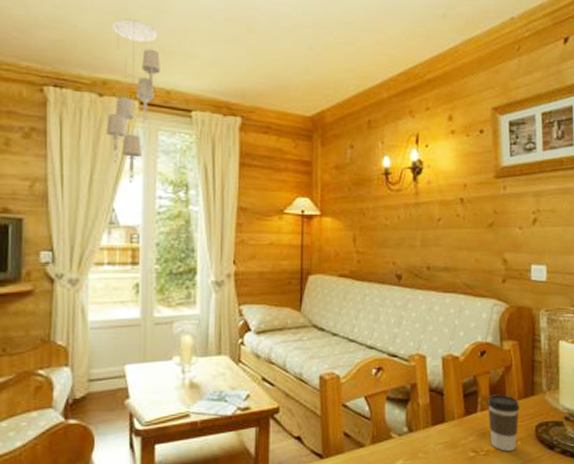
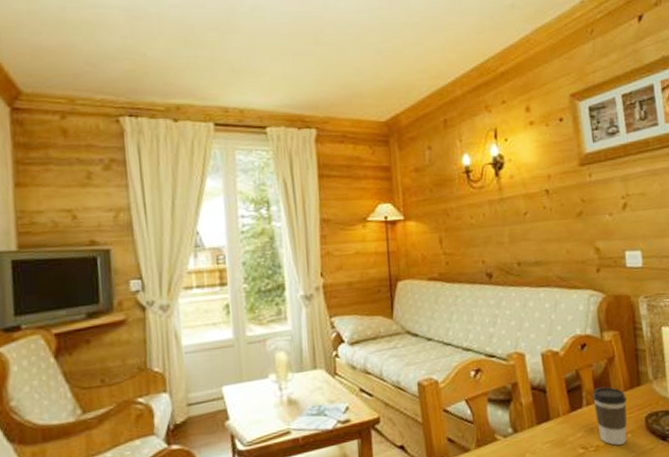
ceiling light fixture: present [106,19,160,184] -> none [181,42,232,206]

